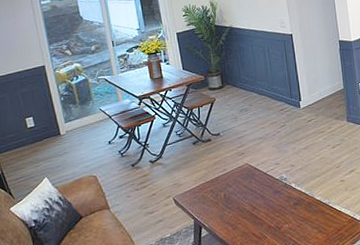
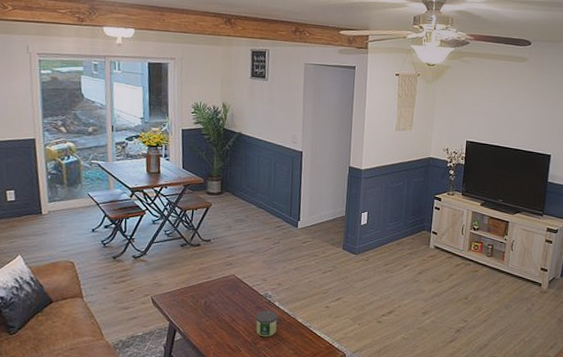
candle: none [275,193,297,221] -> present [255,310,278,337]

